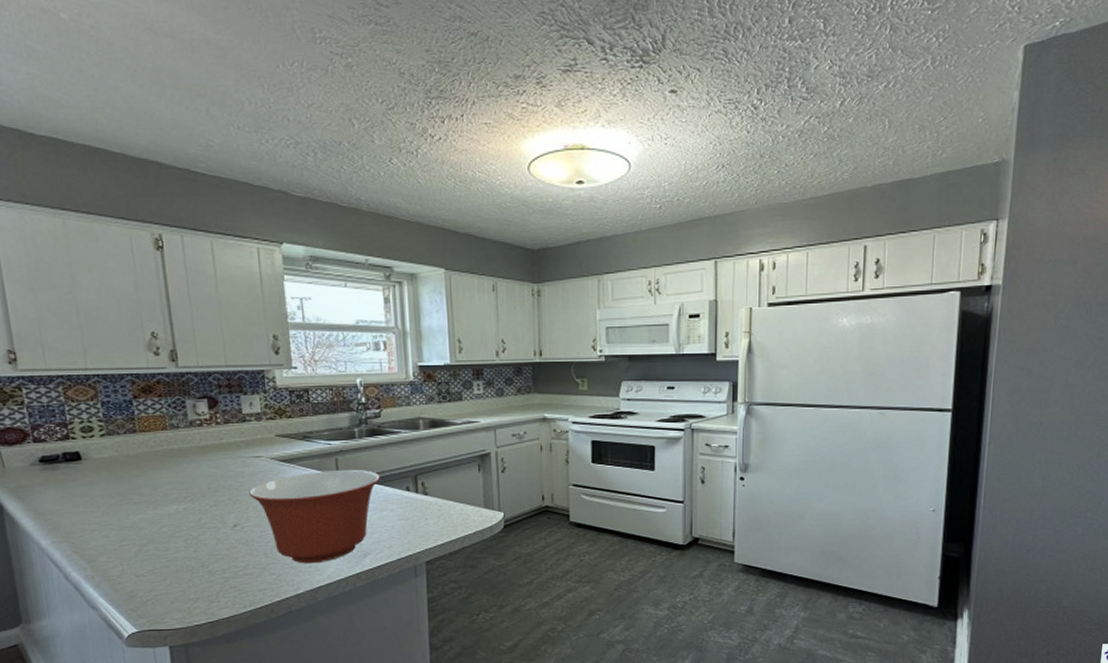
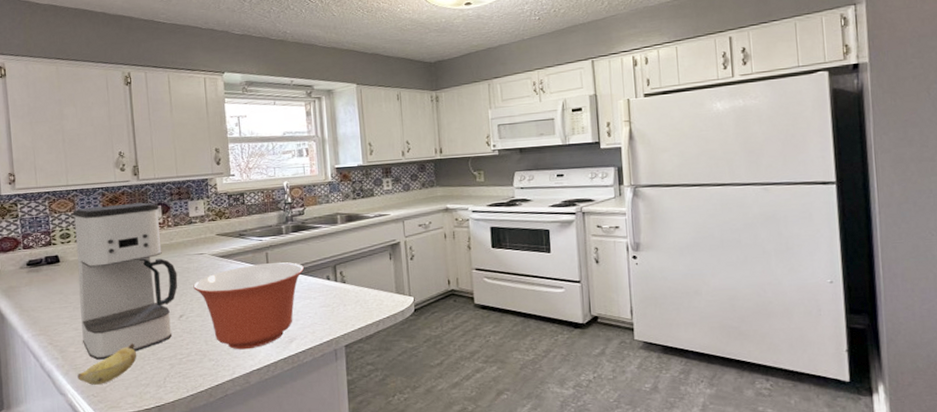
coffee maker: none [95,394,231,571] -> present [73,202,178,360]
banana: none [111,553,184,599] -> present [77,342,137,385]

